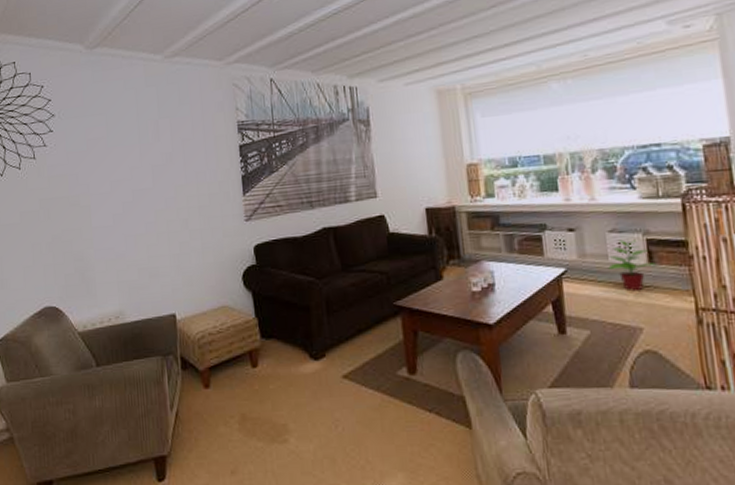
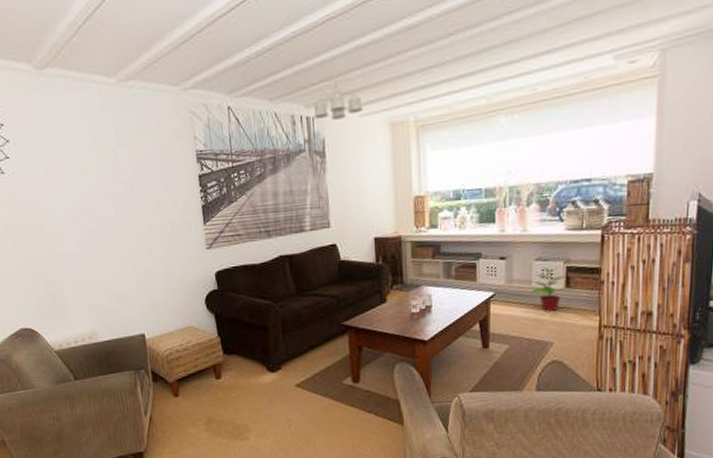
ceiling light fixture: none [357,47,407,90] -> present [313,75,363,120]

